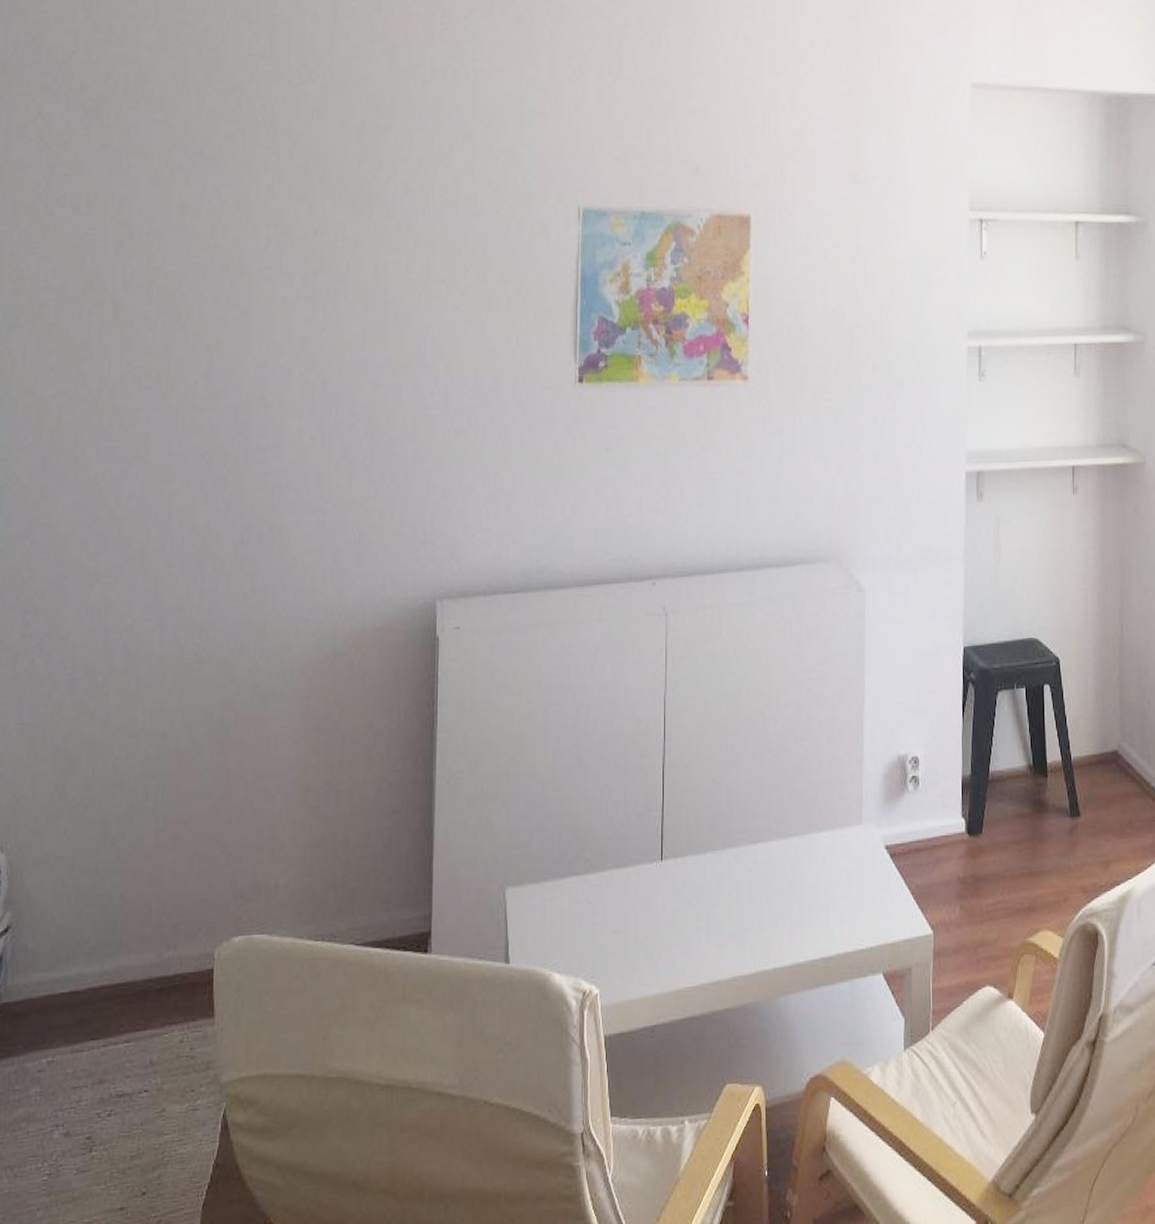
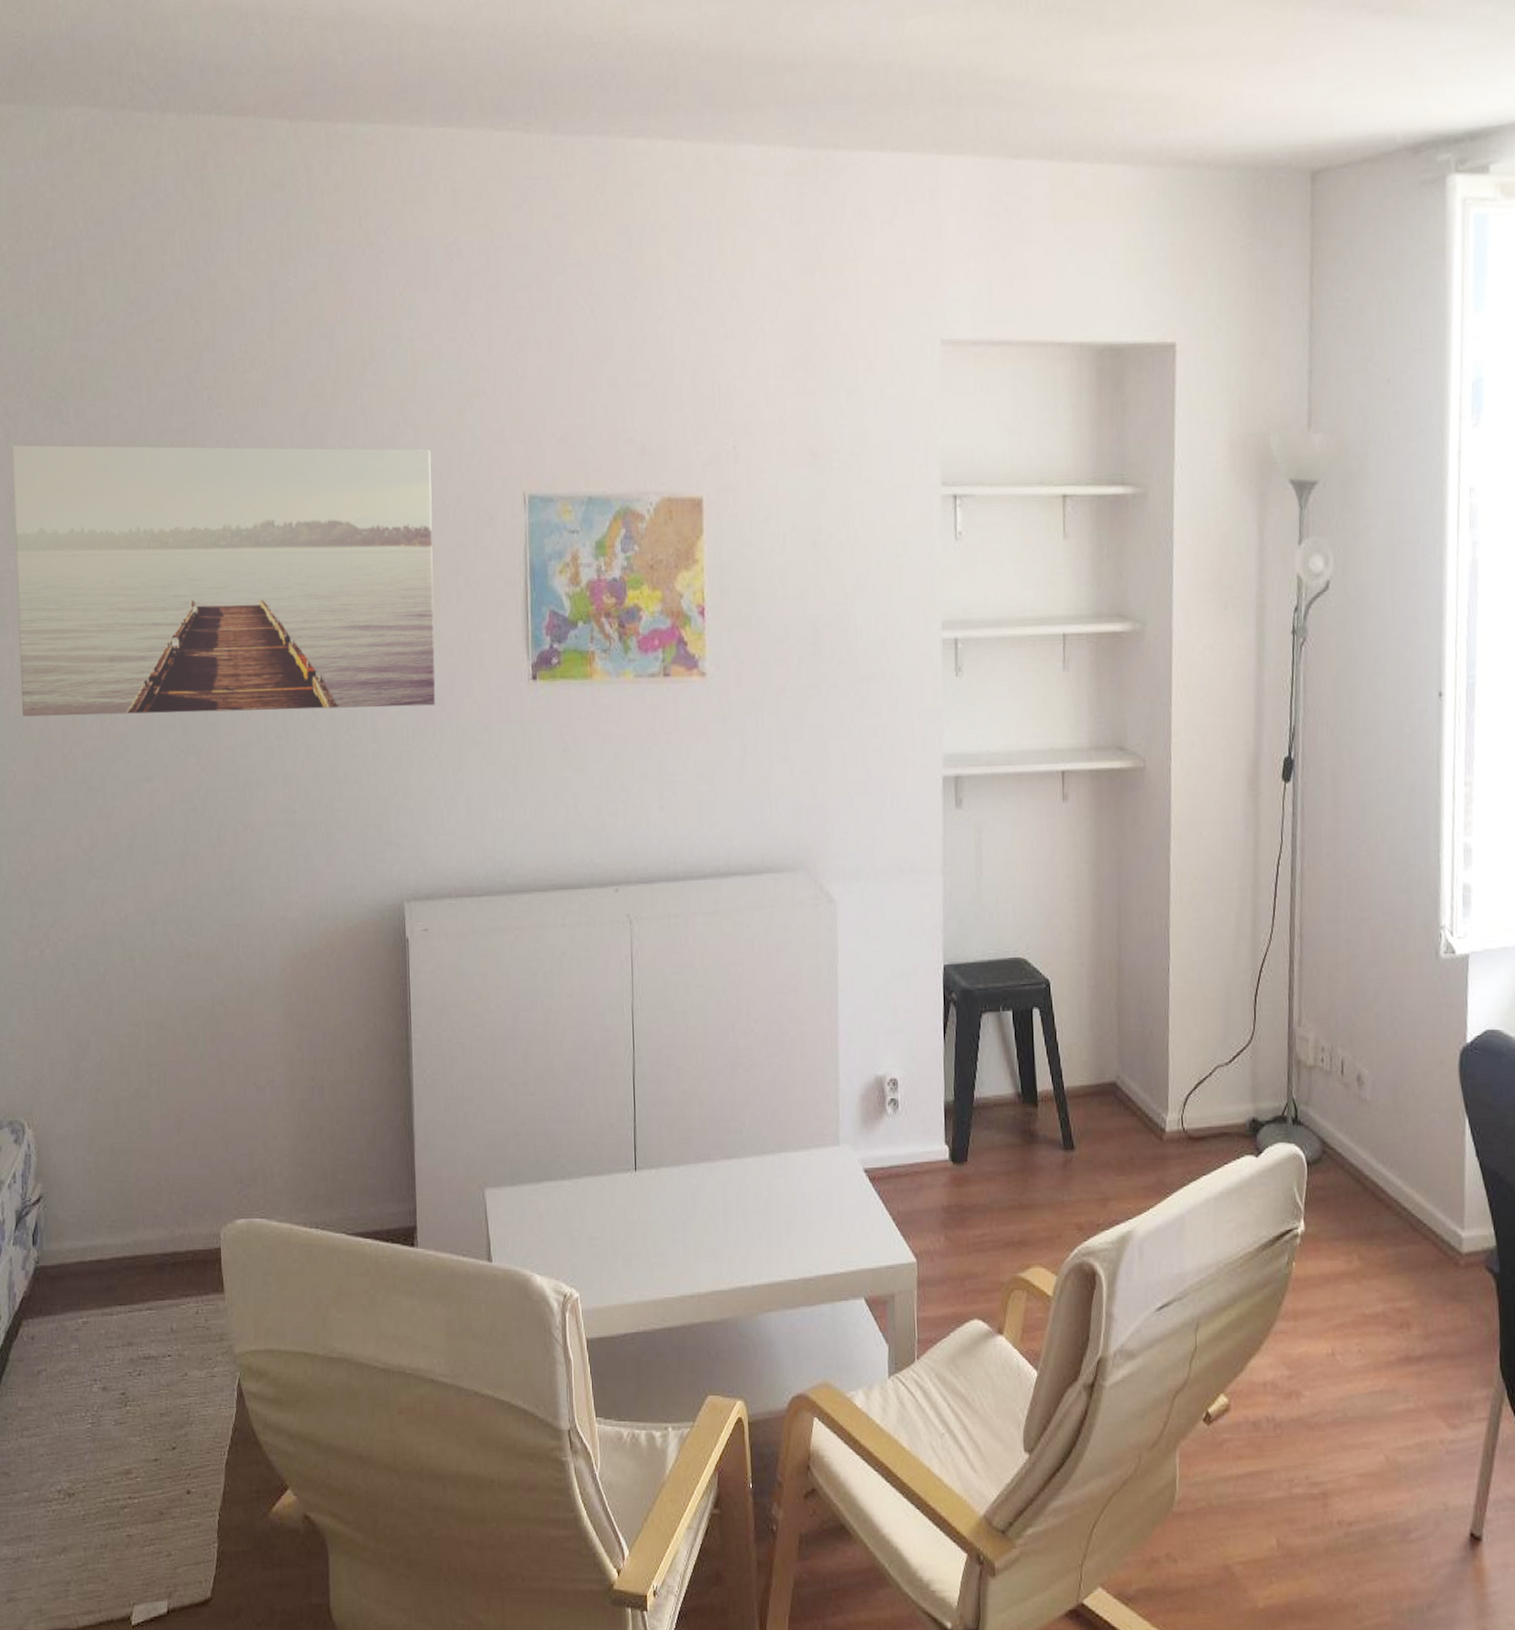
wall art: none [32,145,488,418] -> present [12,445,436,717]

